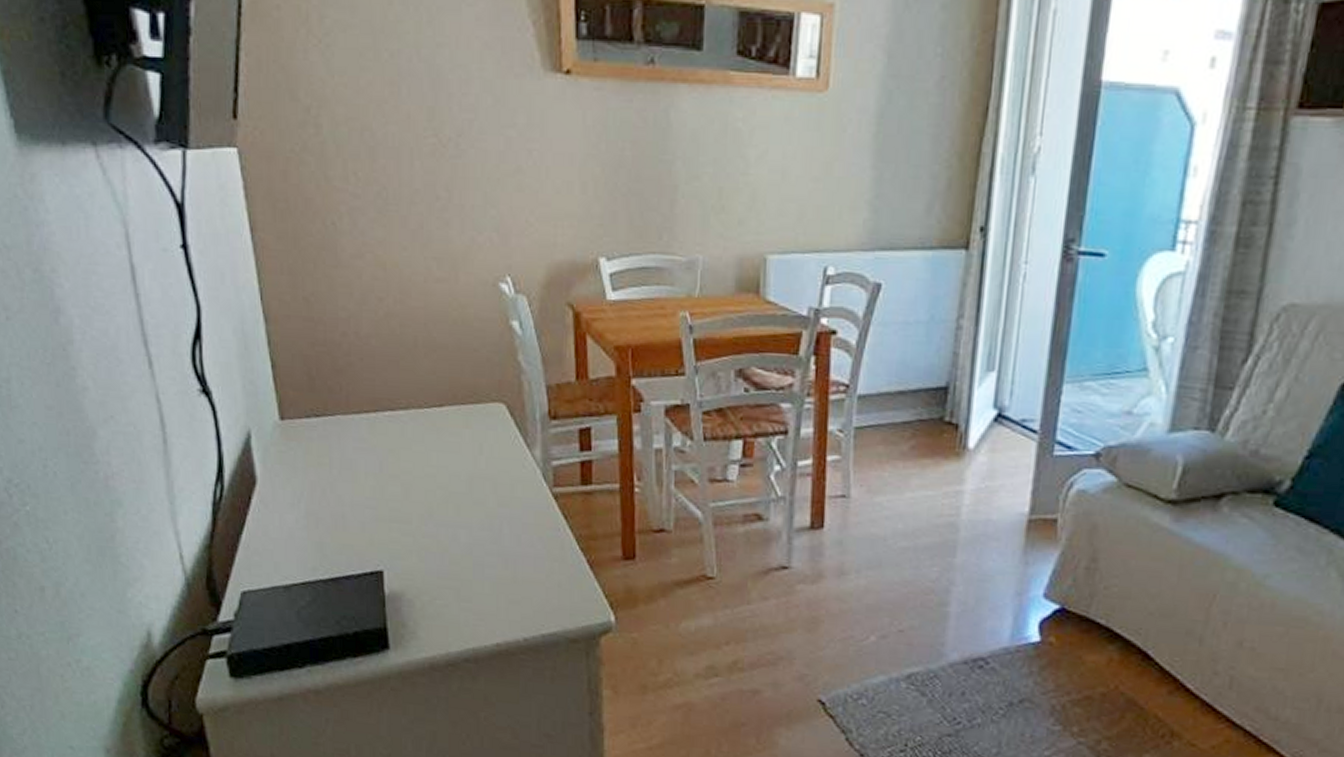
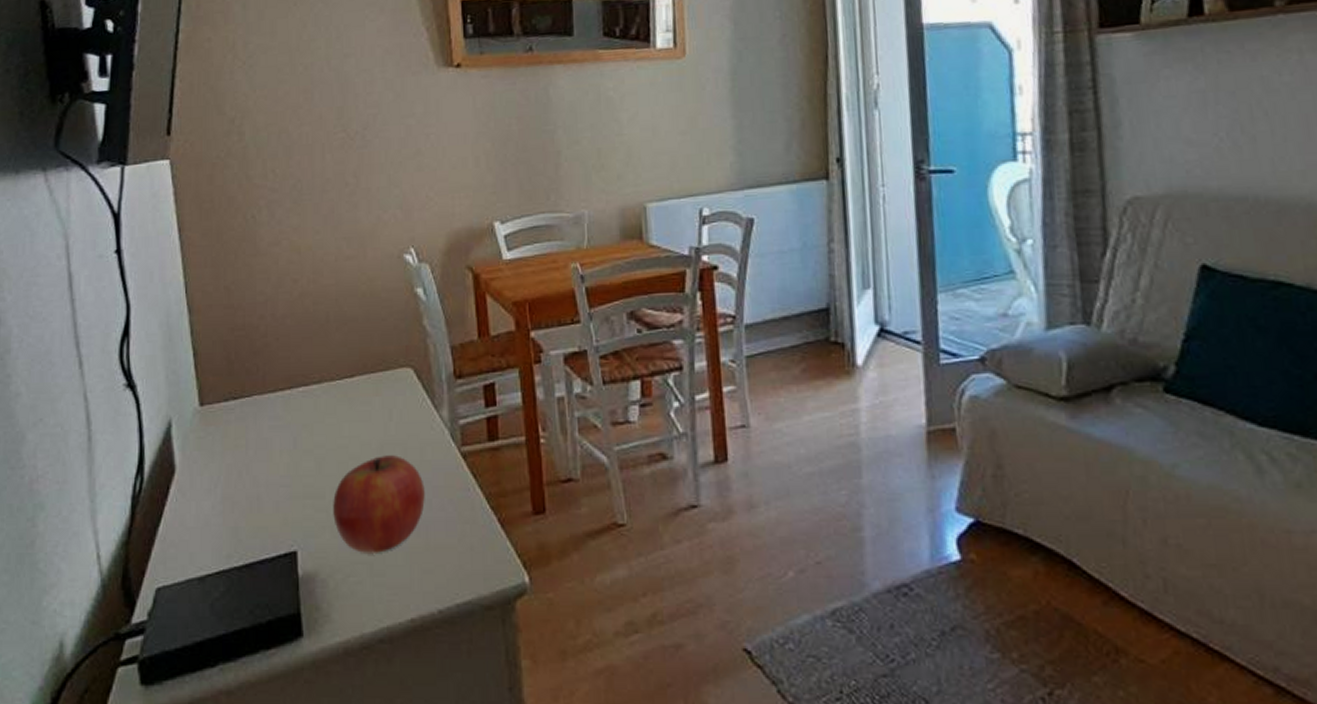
fruit: none [420,488,514,581] -> present [333,455,425,553]

